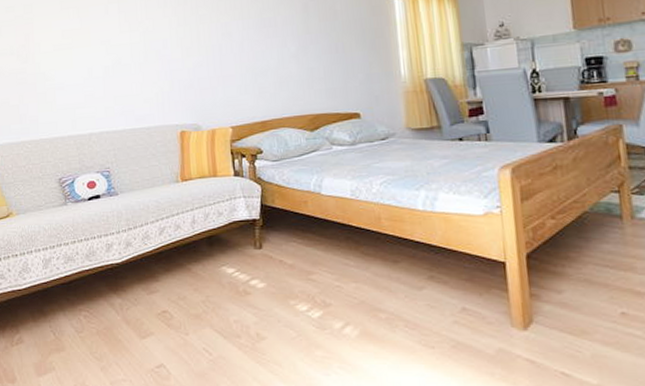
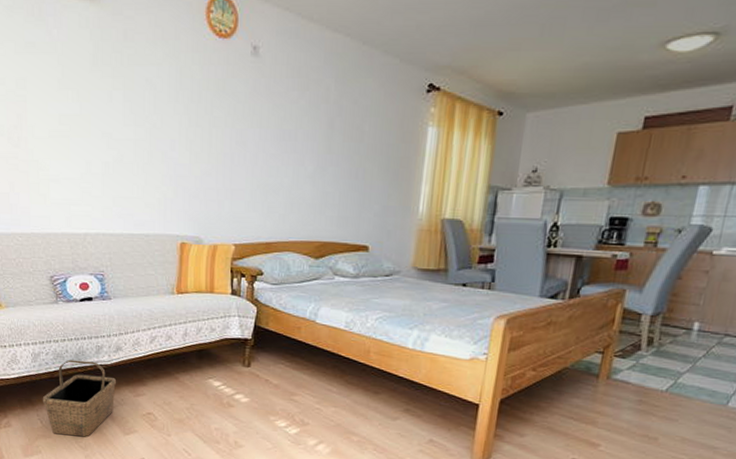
basket: none [54,261,129,346] -> present [42,359,117,437]

